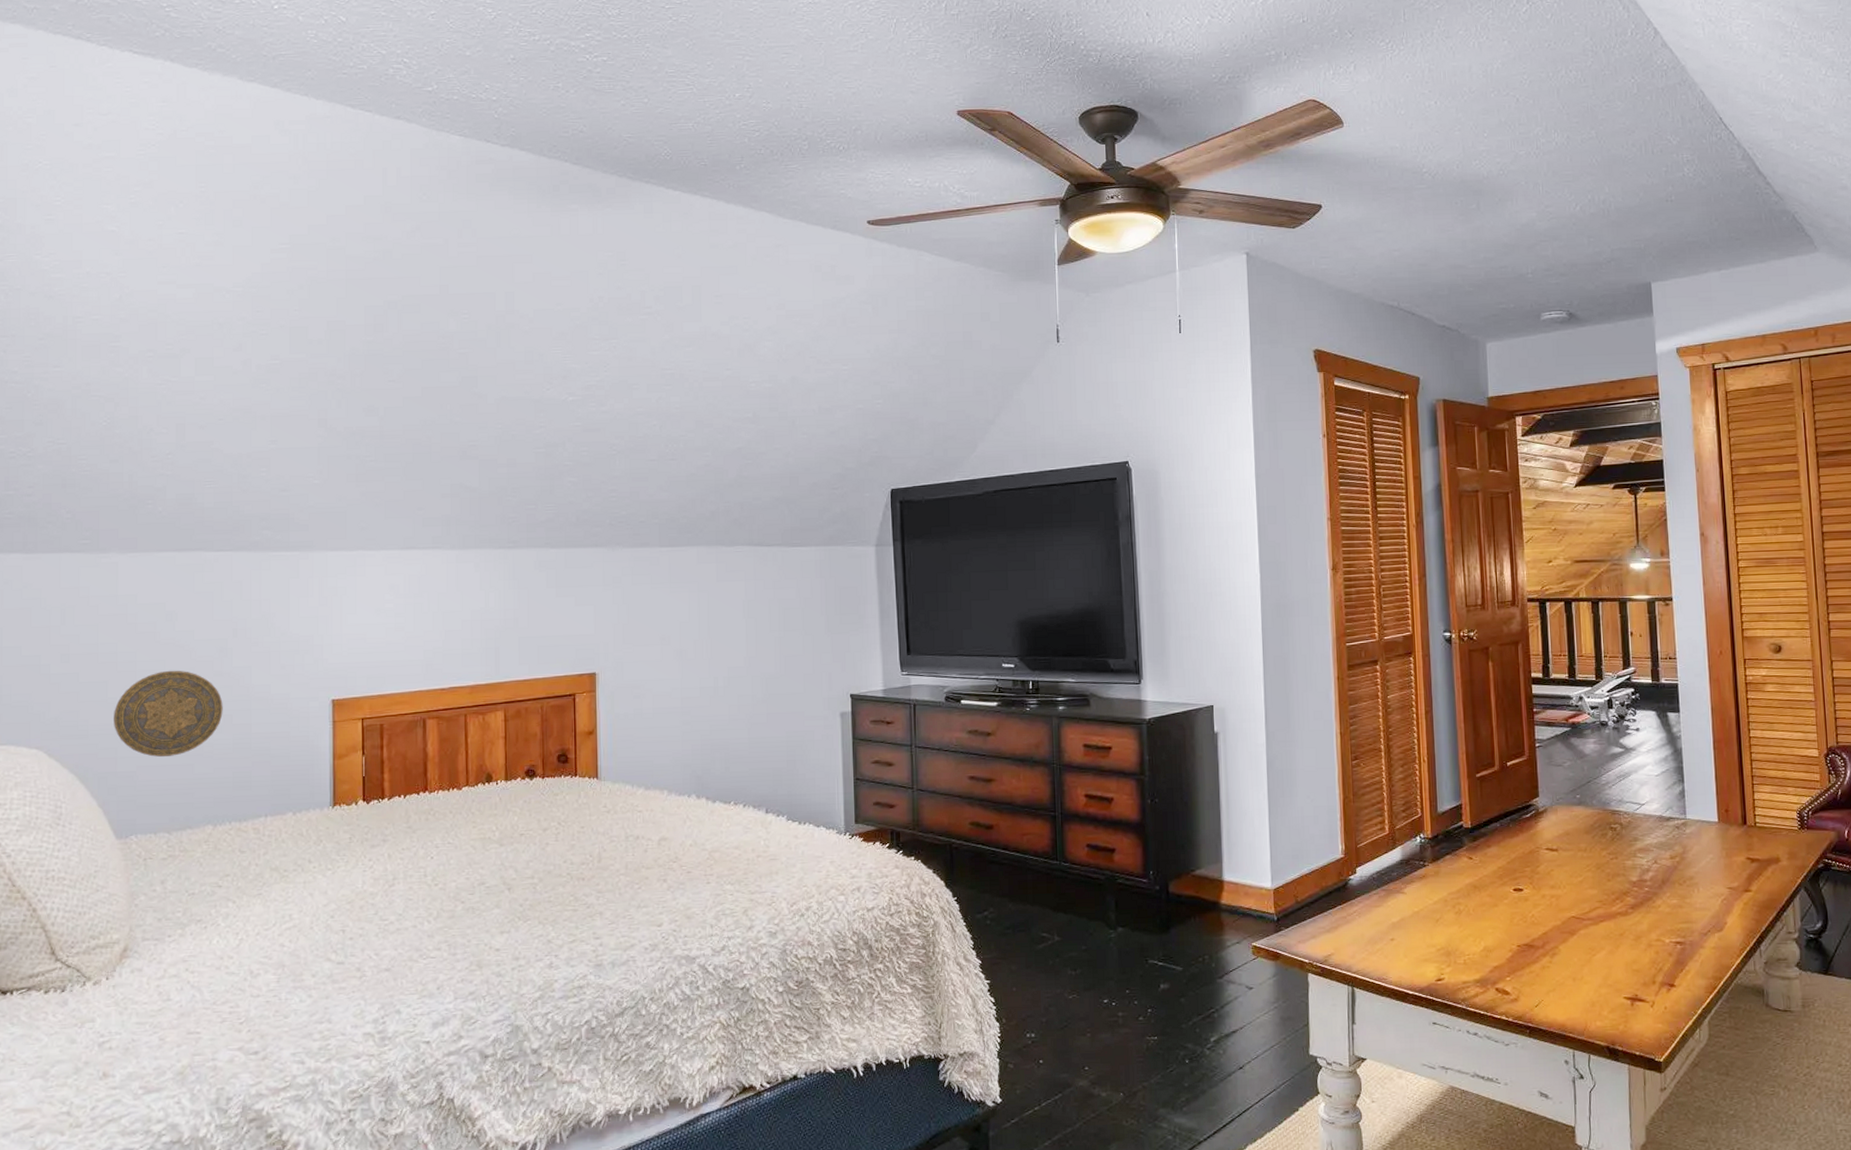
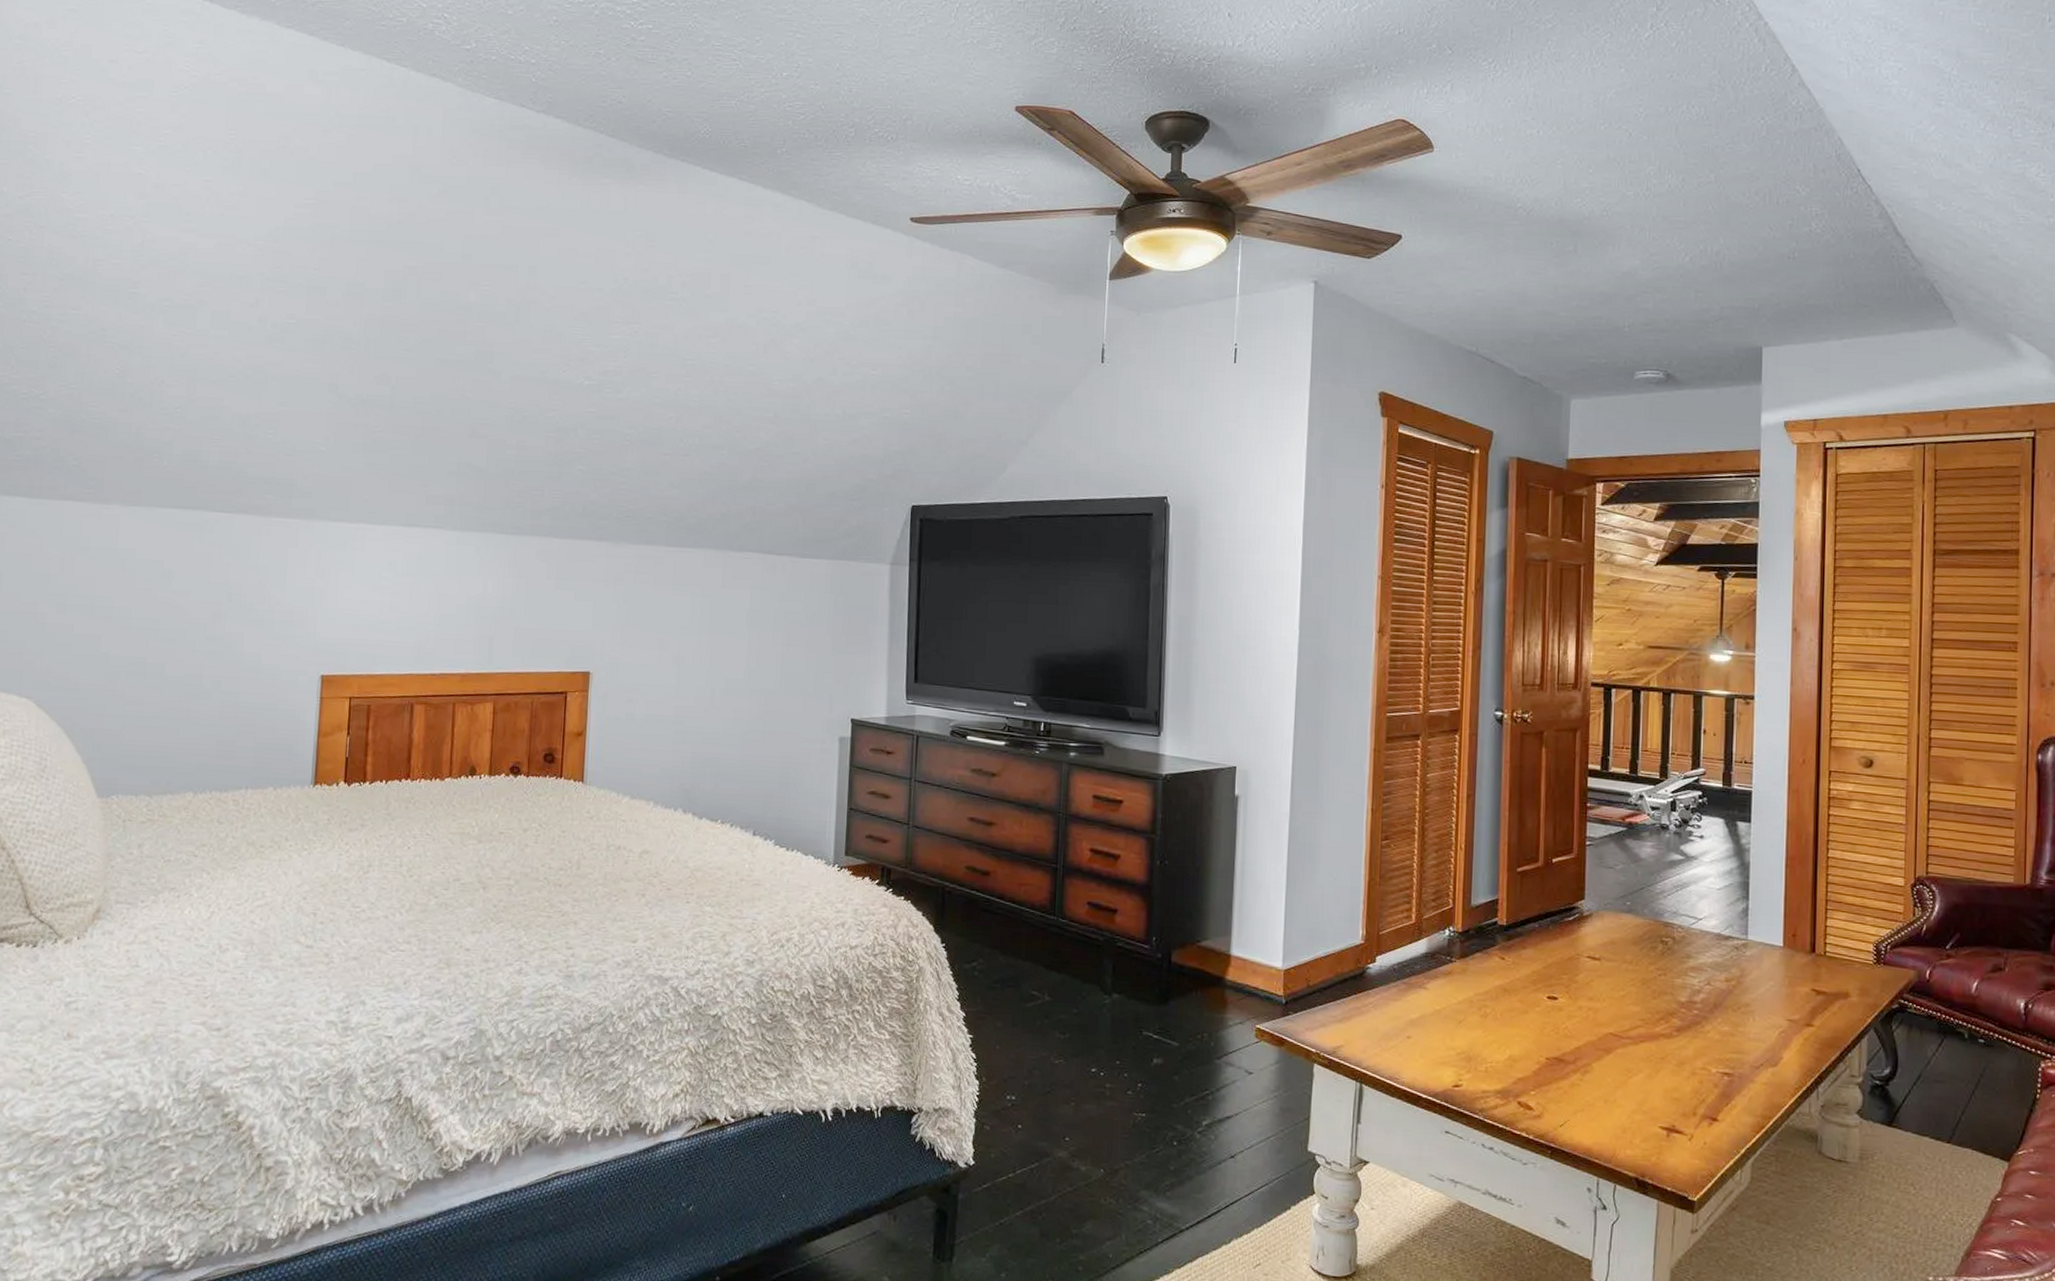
decorative plate: present [114,670,223,758] -> none [103,630,213,719]

